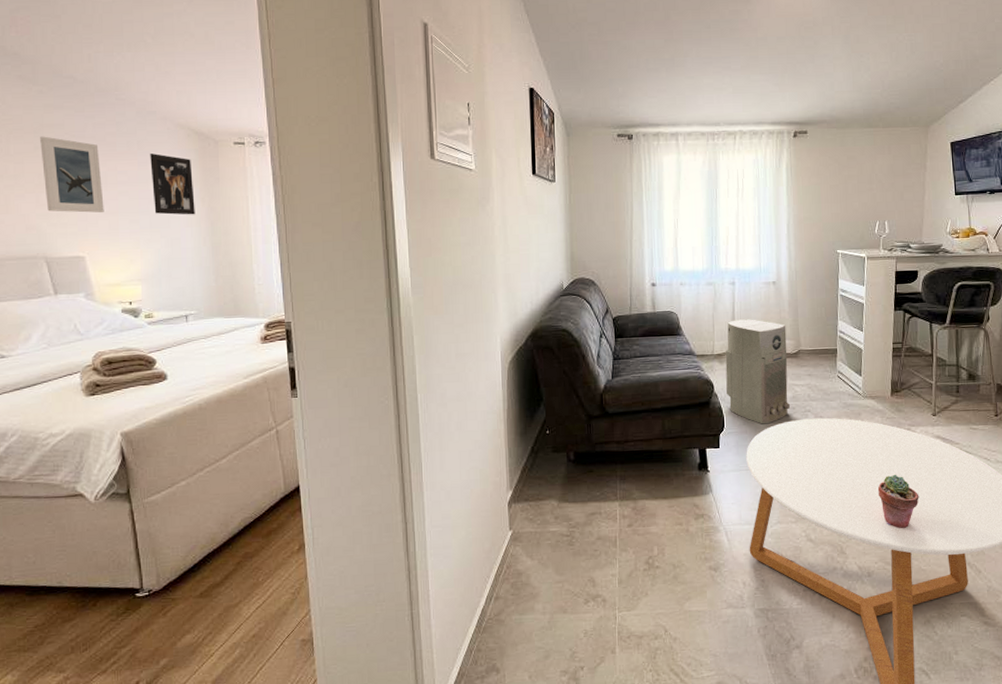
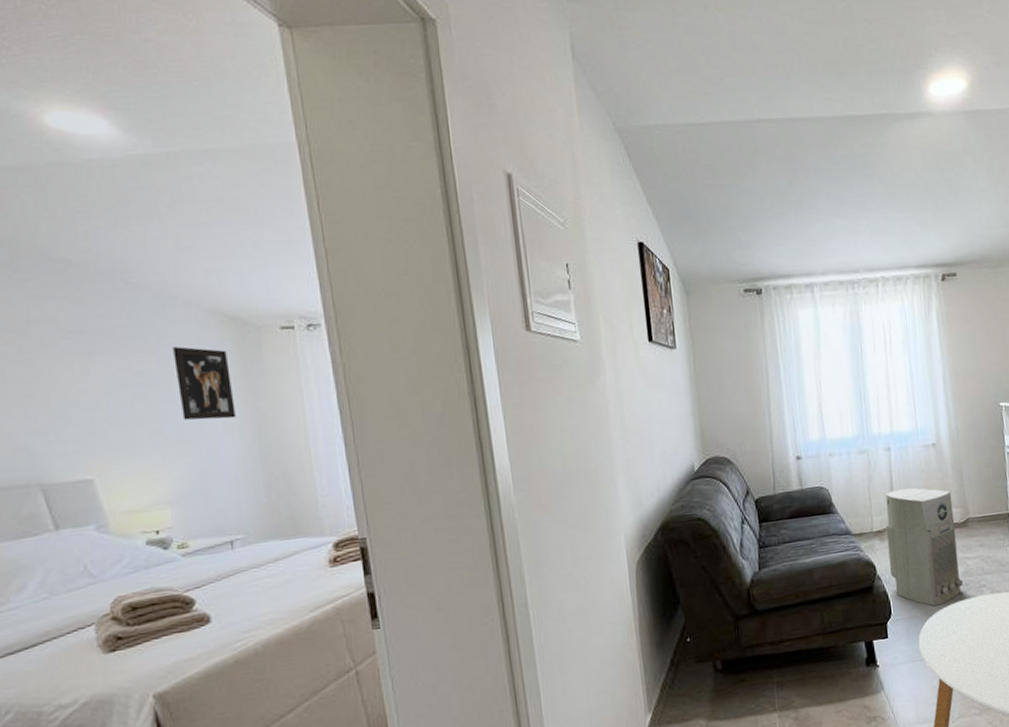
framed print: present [40,136,104,213] -> none [26,334,117,427]

